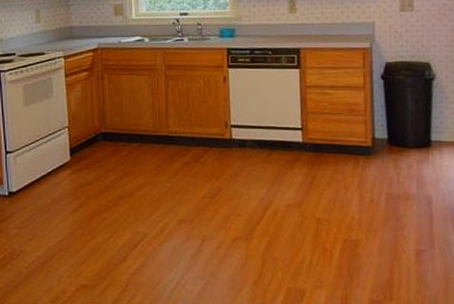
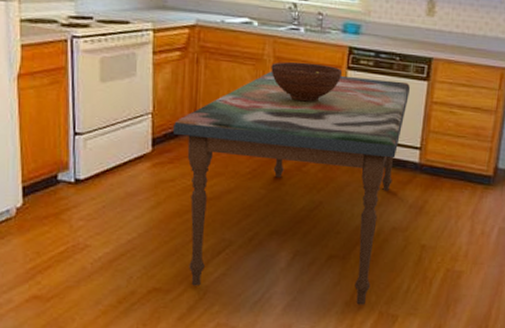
dining table: none [87,72,285,283] -> present [173,71,410,305]
fruit bowl: none [163,66,225,101] -> present [271,61,343,102]

